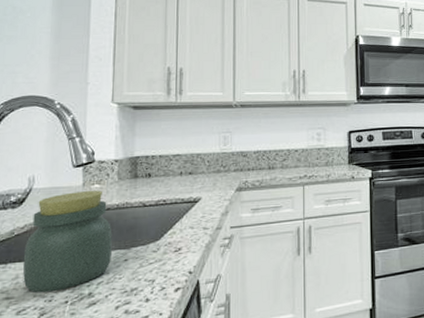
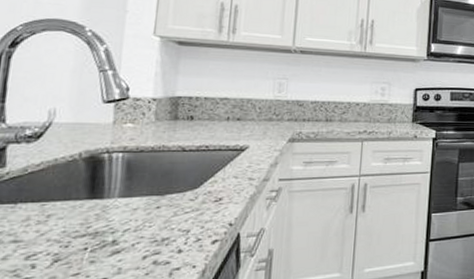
jar: present [22,190,113,293] -> none [35,130,145,238]

